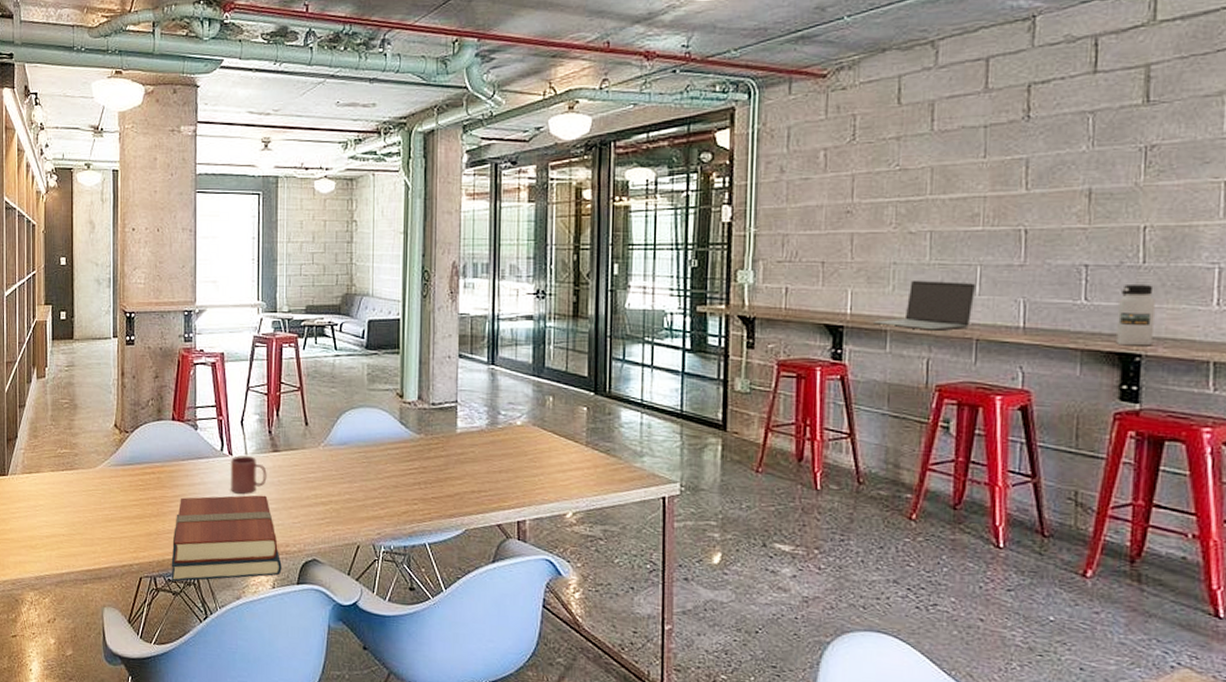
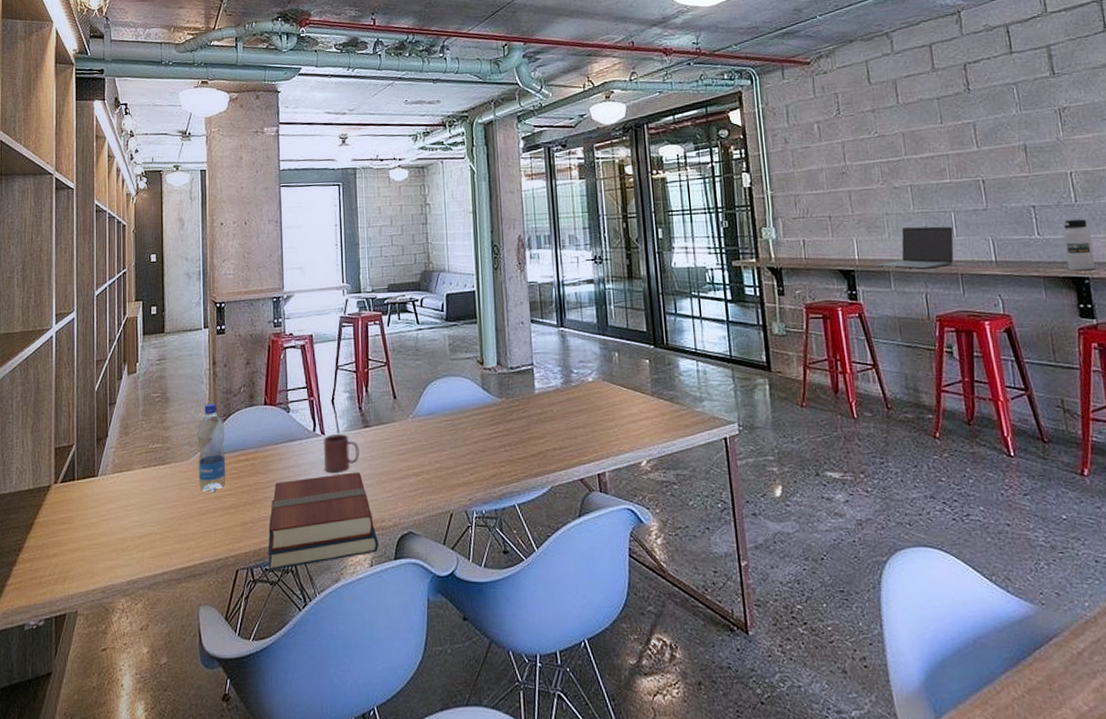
bottle: none [105,414,132,502] -> present [197,403,226,493]

